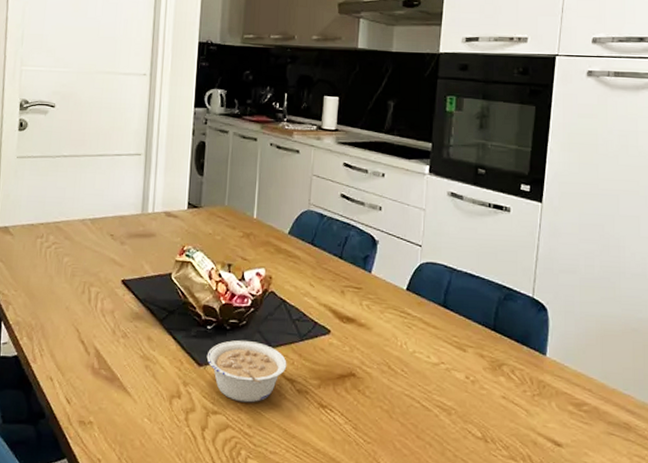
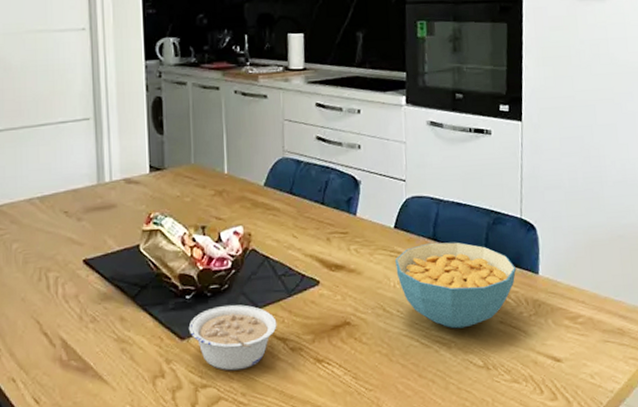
cereal bowl: none [404,309,523,397] -> present [395,242,516,329]

